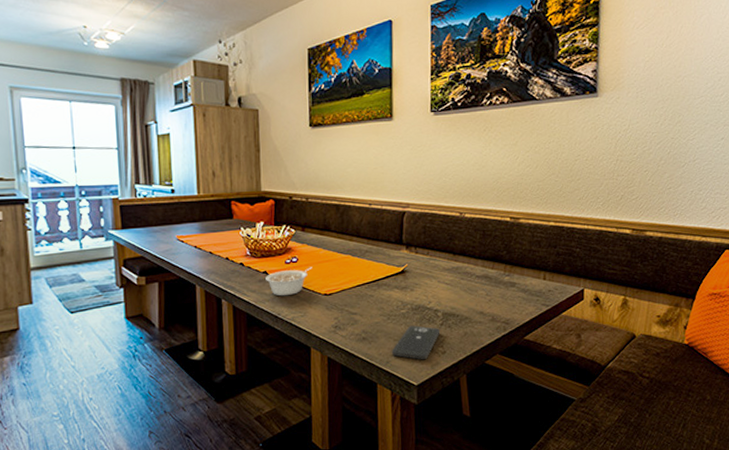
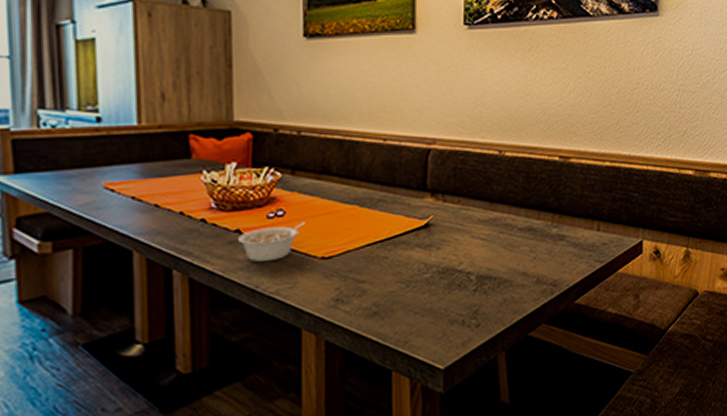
smartphone: present [391,325,441,360] -> none [411,293,474,337]

